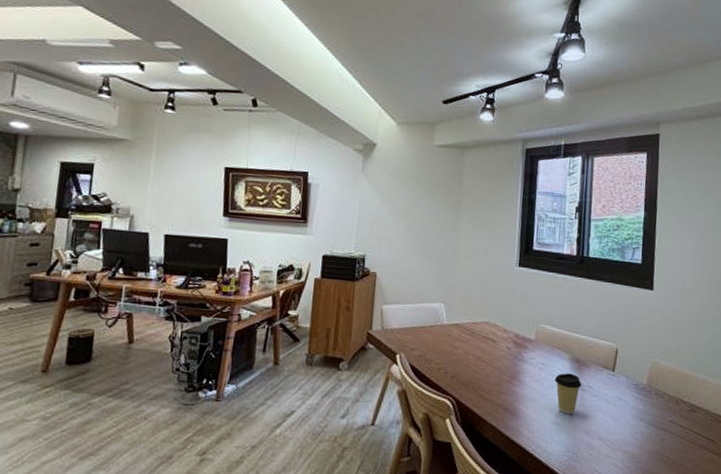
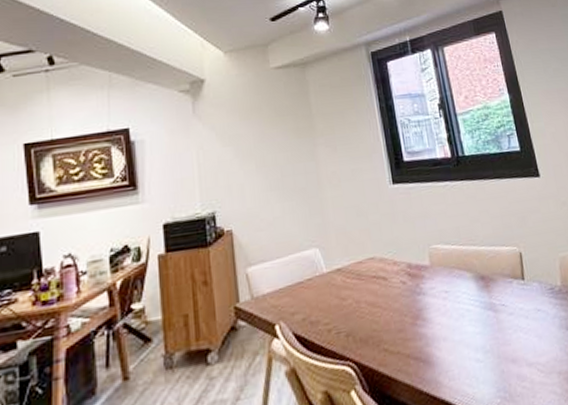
coffee cup: present [554,373,582,415] -> none [462,294,495,346]

